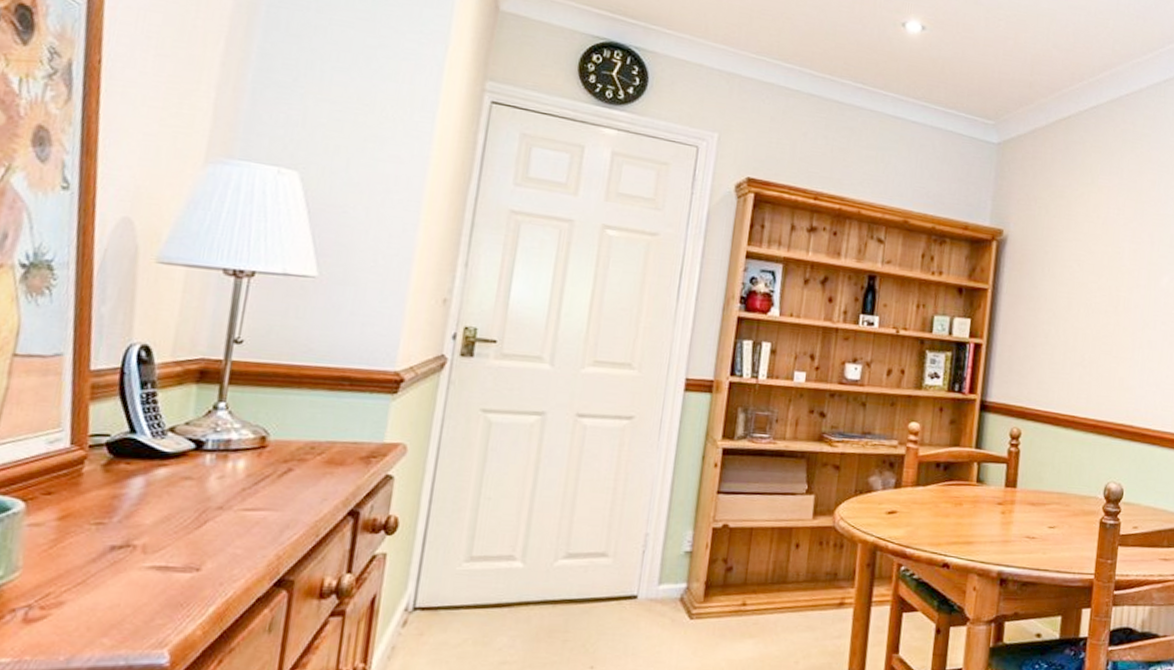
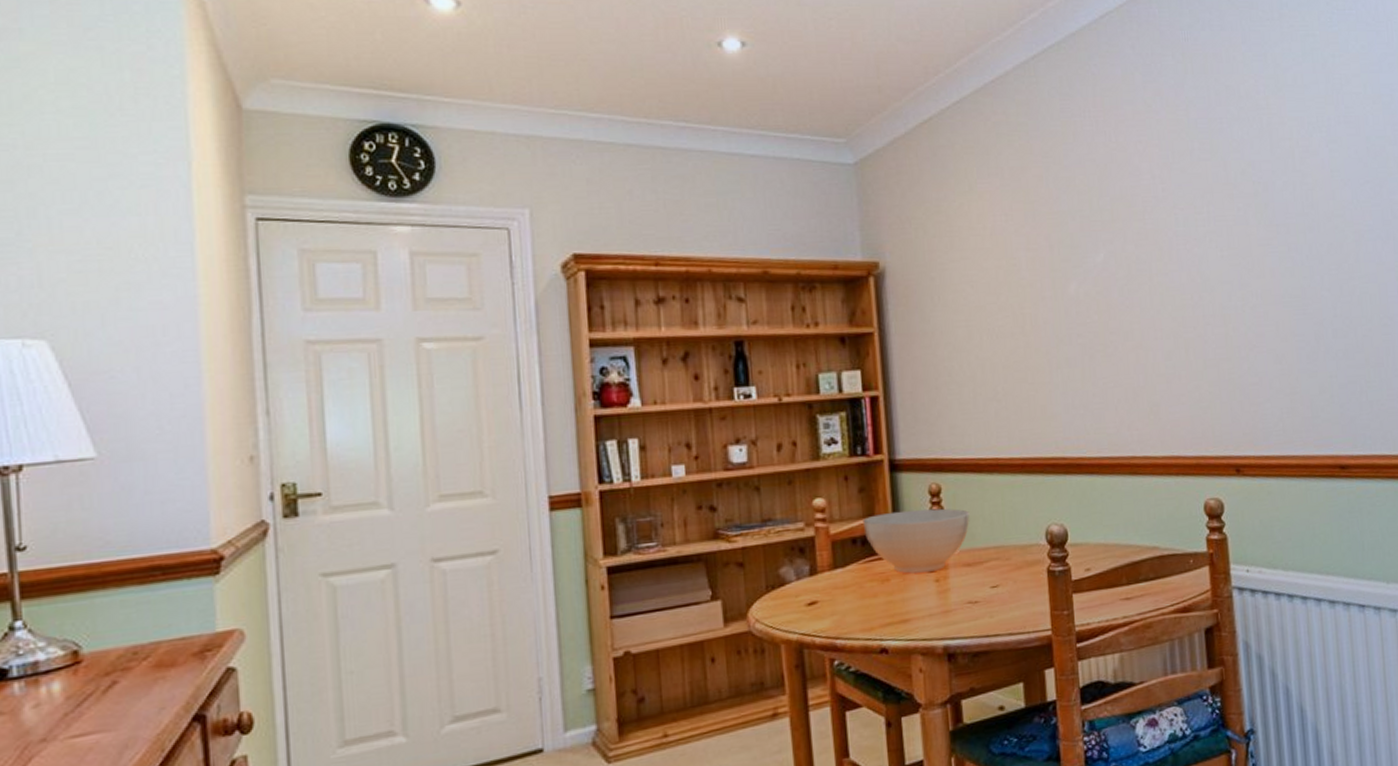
bowl: none [948,445,1042,504] -> present [863,508,970,574]

